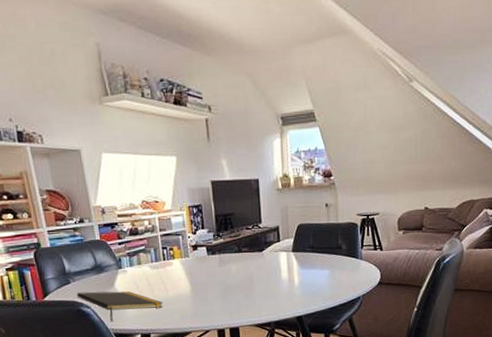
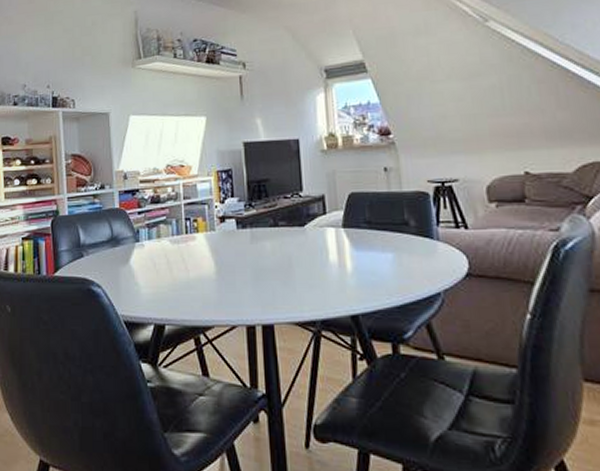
notepad: present [76,291,164,321] -> none [88,268,183,306]

